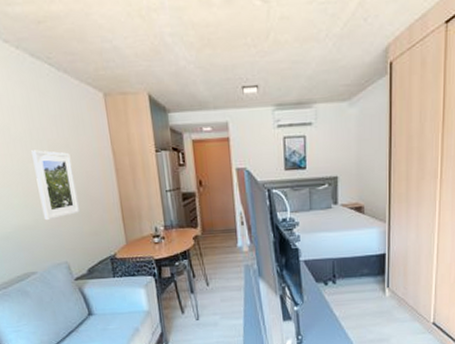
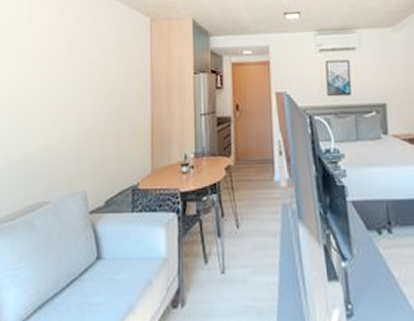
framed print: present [31,150,80,221] -> none [70,70,109,143]

